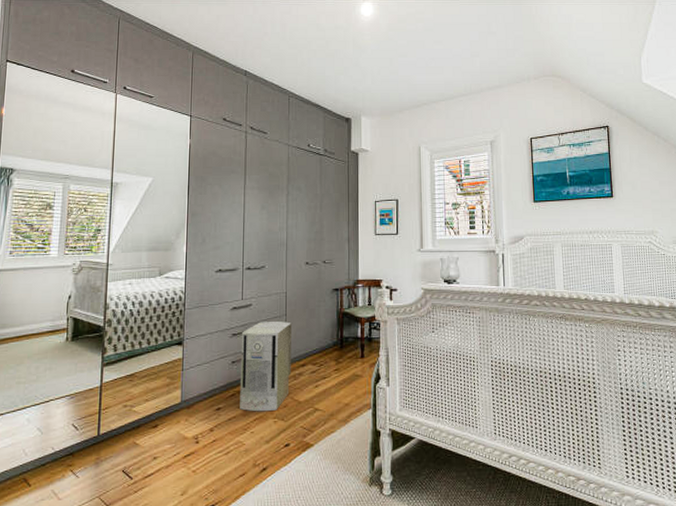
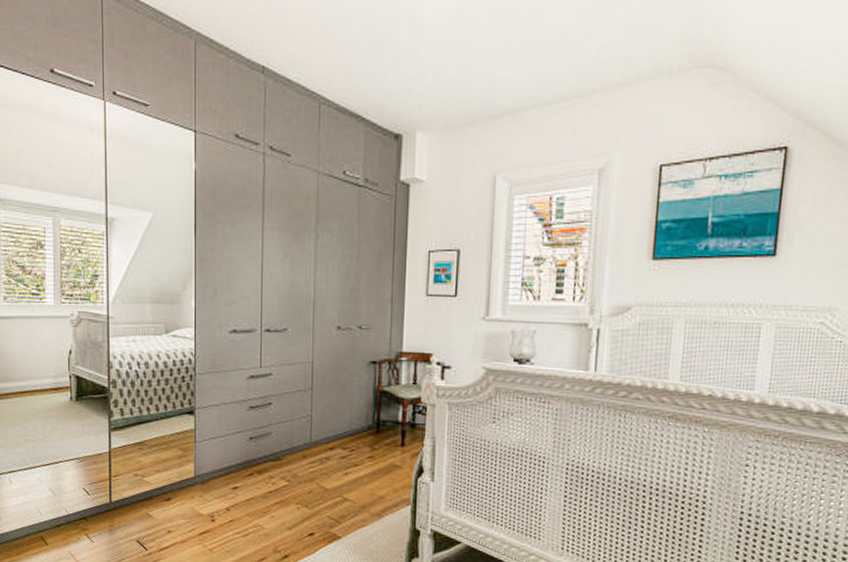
air purifier: present [240,321,291,412] -> none [259,395,318,496]

